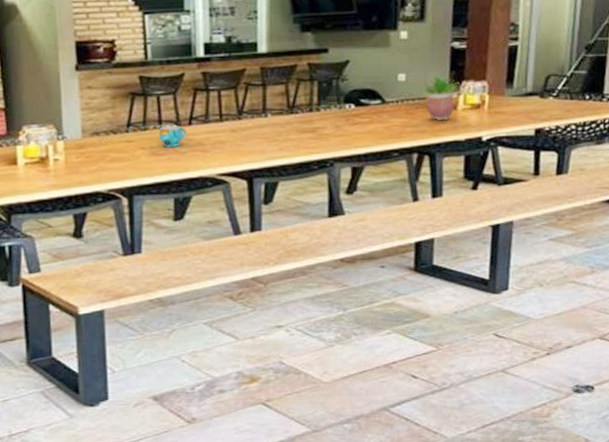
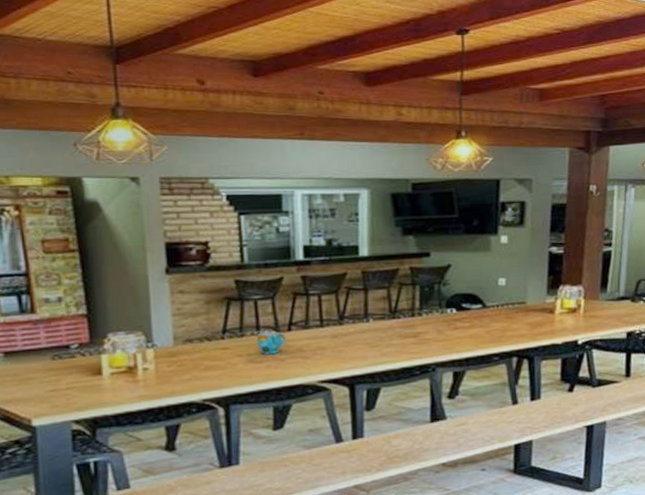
potted plant: present [421,73,460,121] -> none [520,278,557,325]

